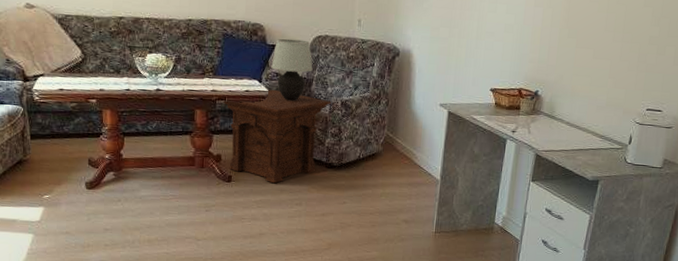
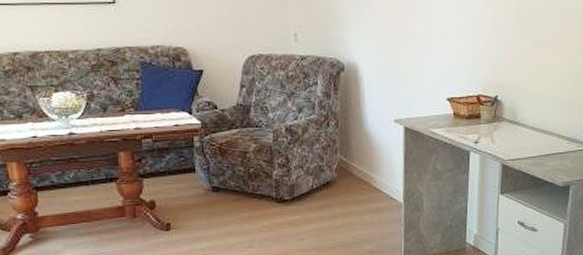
side table: present [221,89,331,184] -> none [147,120,274,227]
table lamp: present [271,38,313,101] -> none [201,62,249,132]

